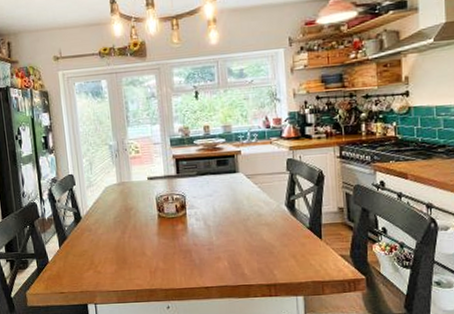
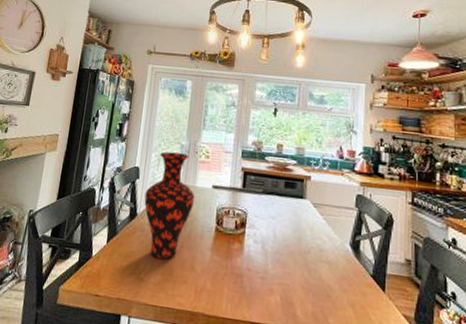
vase: none [84,153,134,251] -> present [144,151,195,259]

